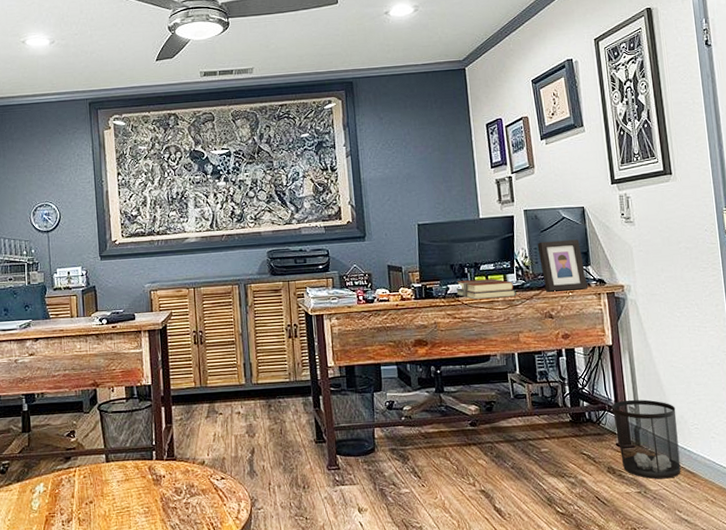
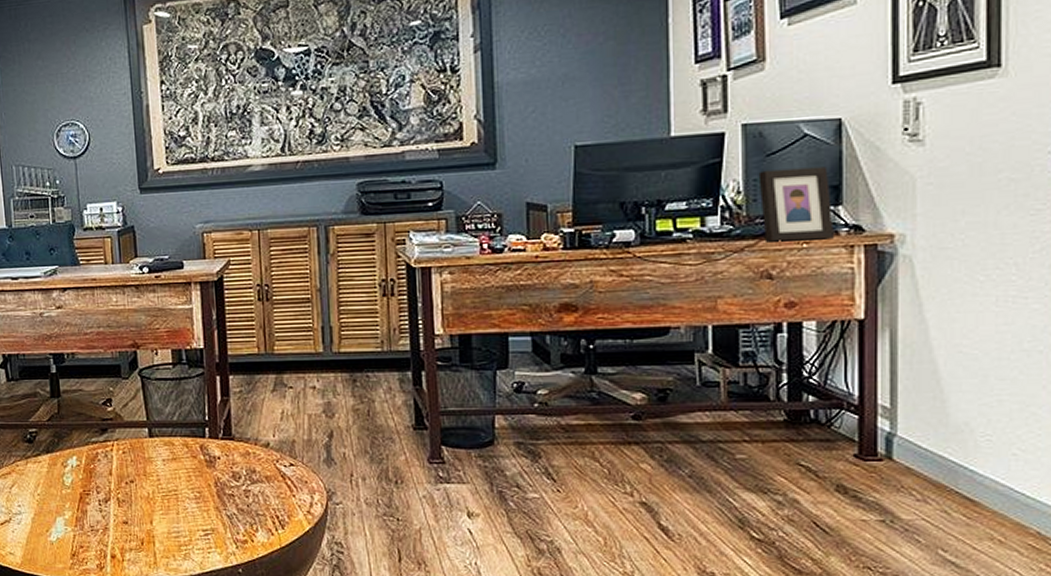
books: present [456,278,517,300] -> none [626,222,718,251]
waste bin: present [611,399,681,479] -> none [852,396,958,506]

